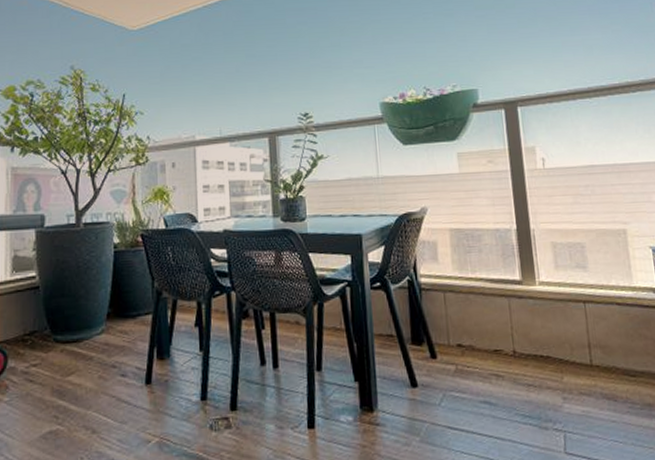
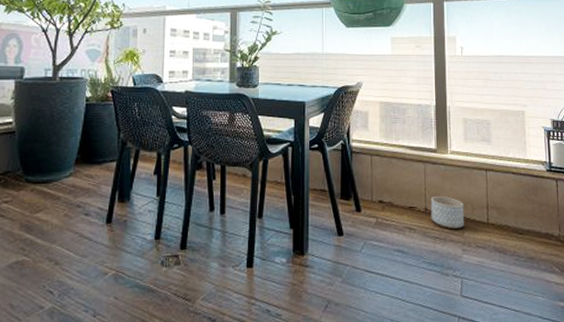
planter: none [519,335,563,374] -> present [430,196,464,230]

